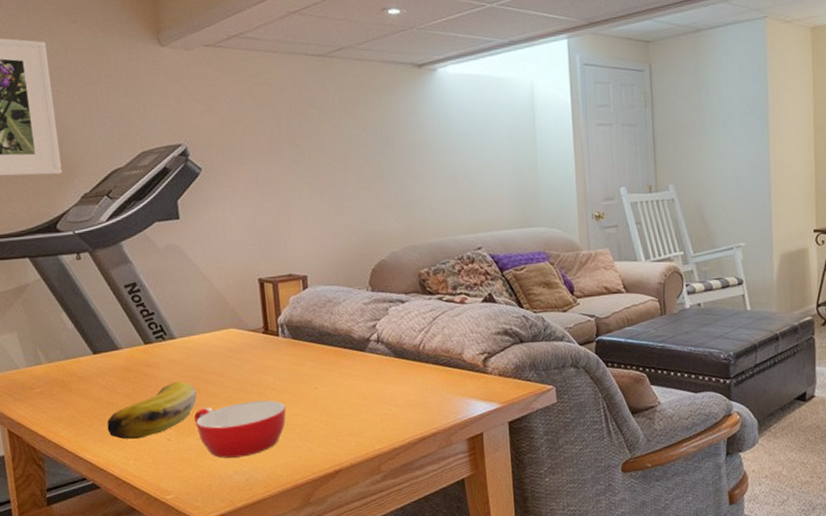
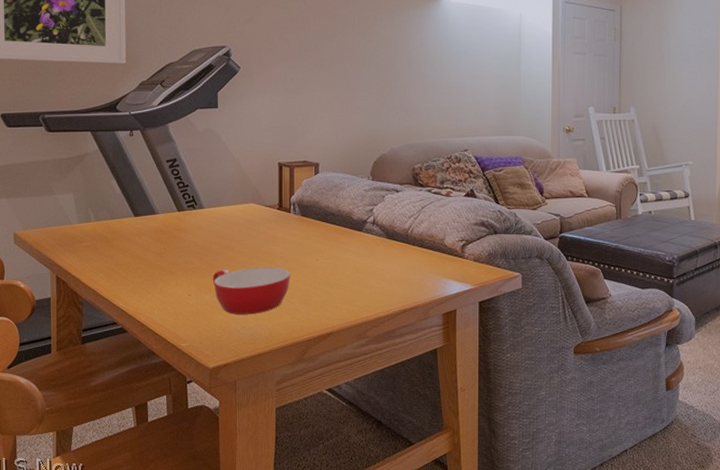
banana: present [107,381,197,440] -> none [139,245,217,292]

